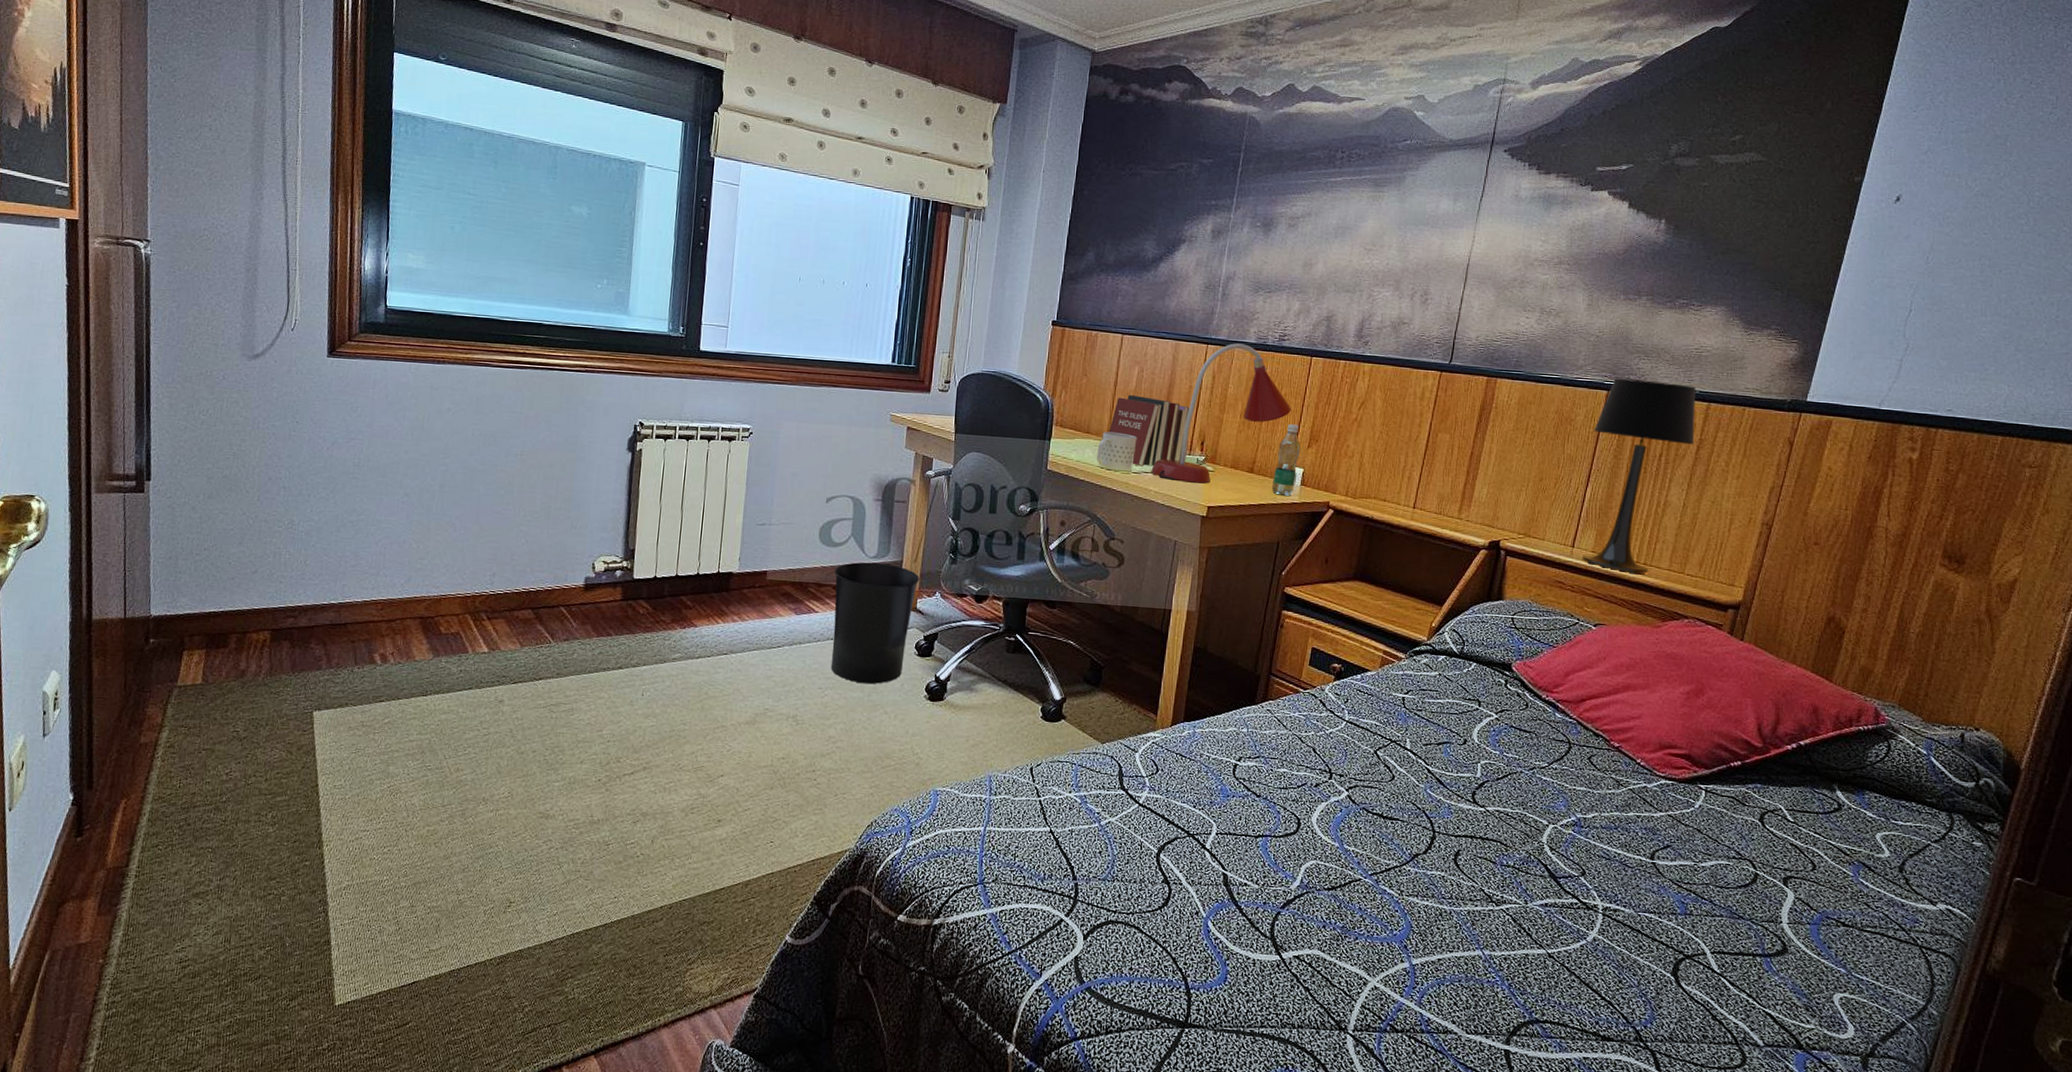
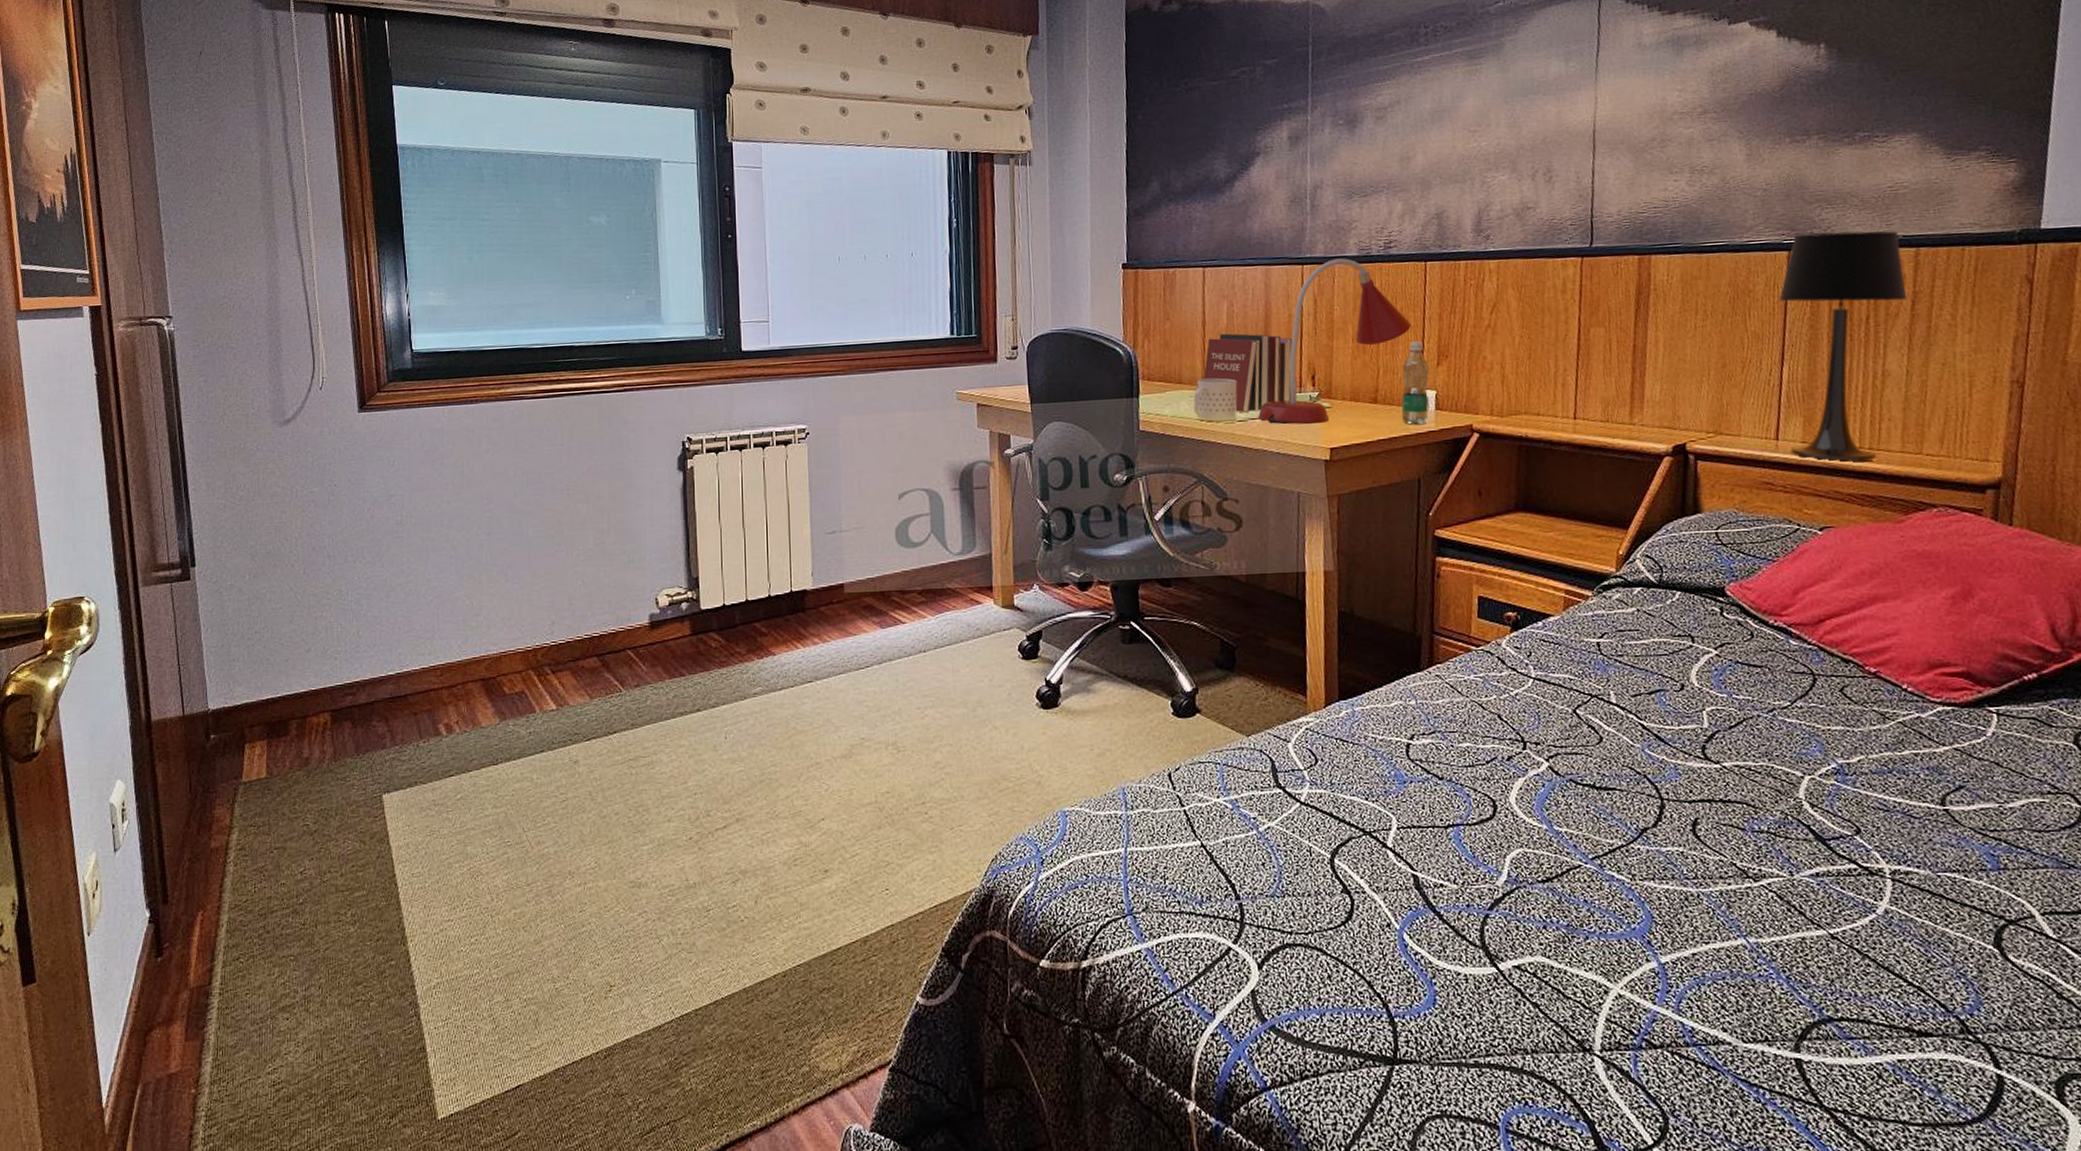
waste bin: present [830,562,919,684] -> none [918,559,1013,697]

